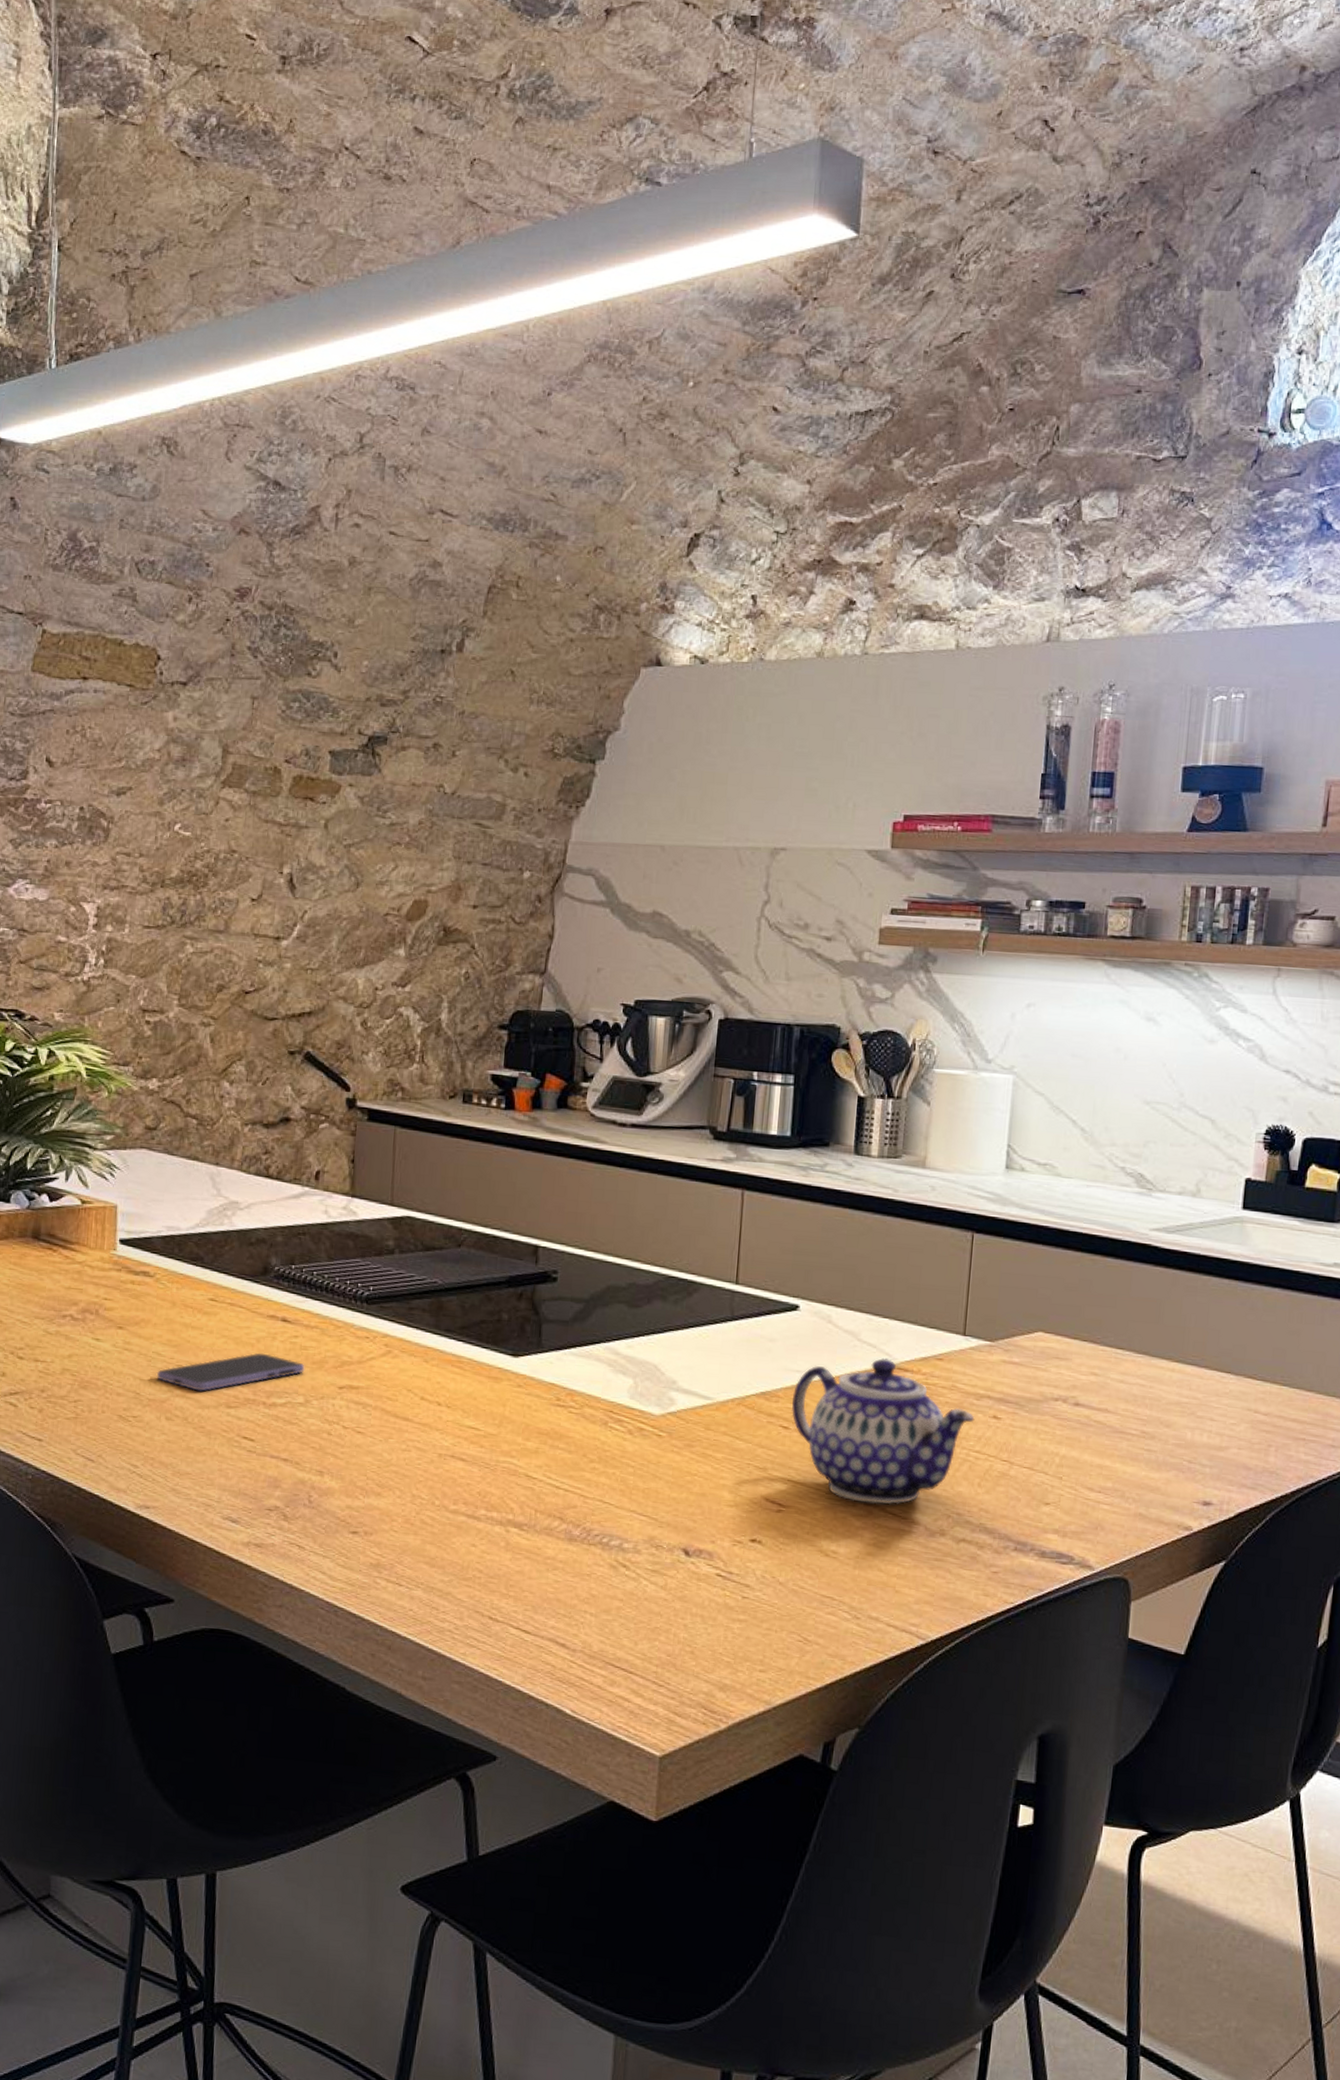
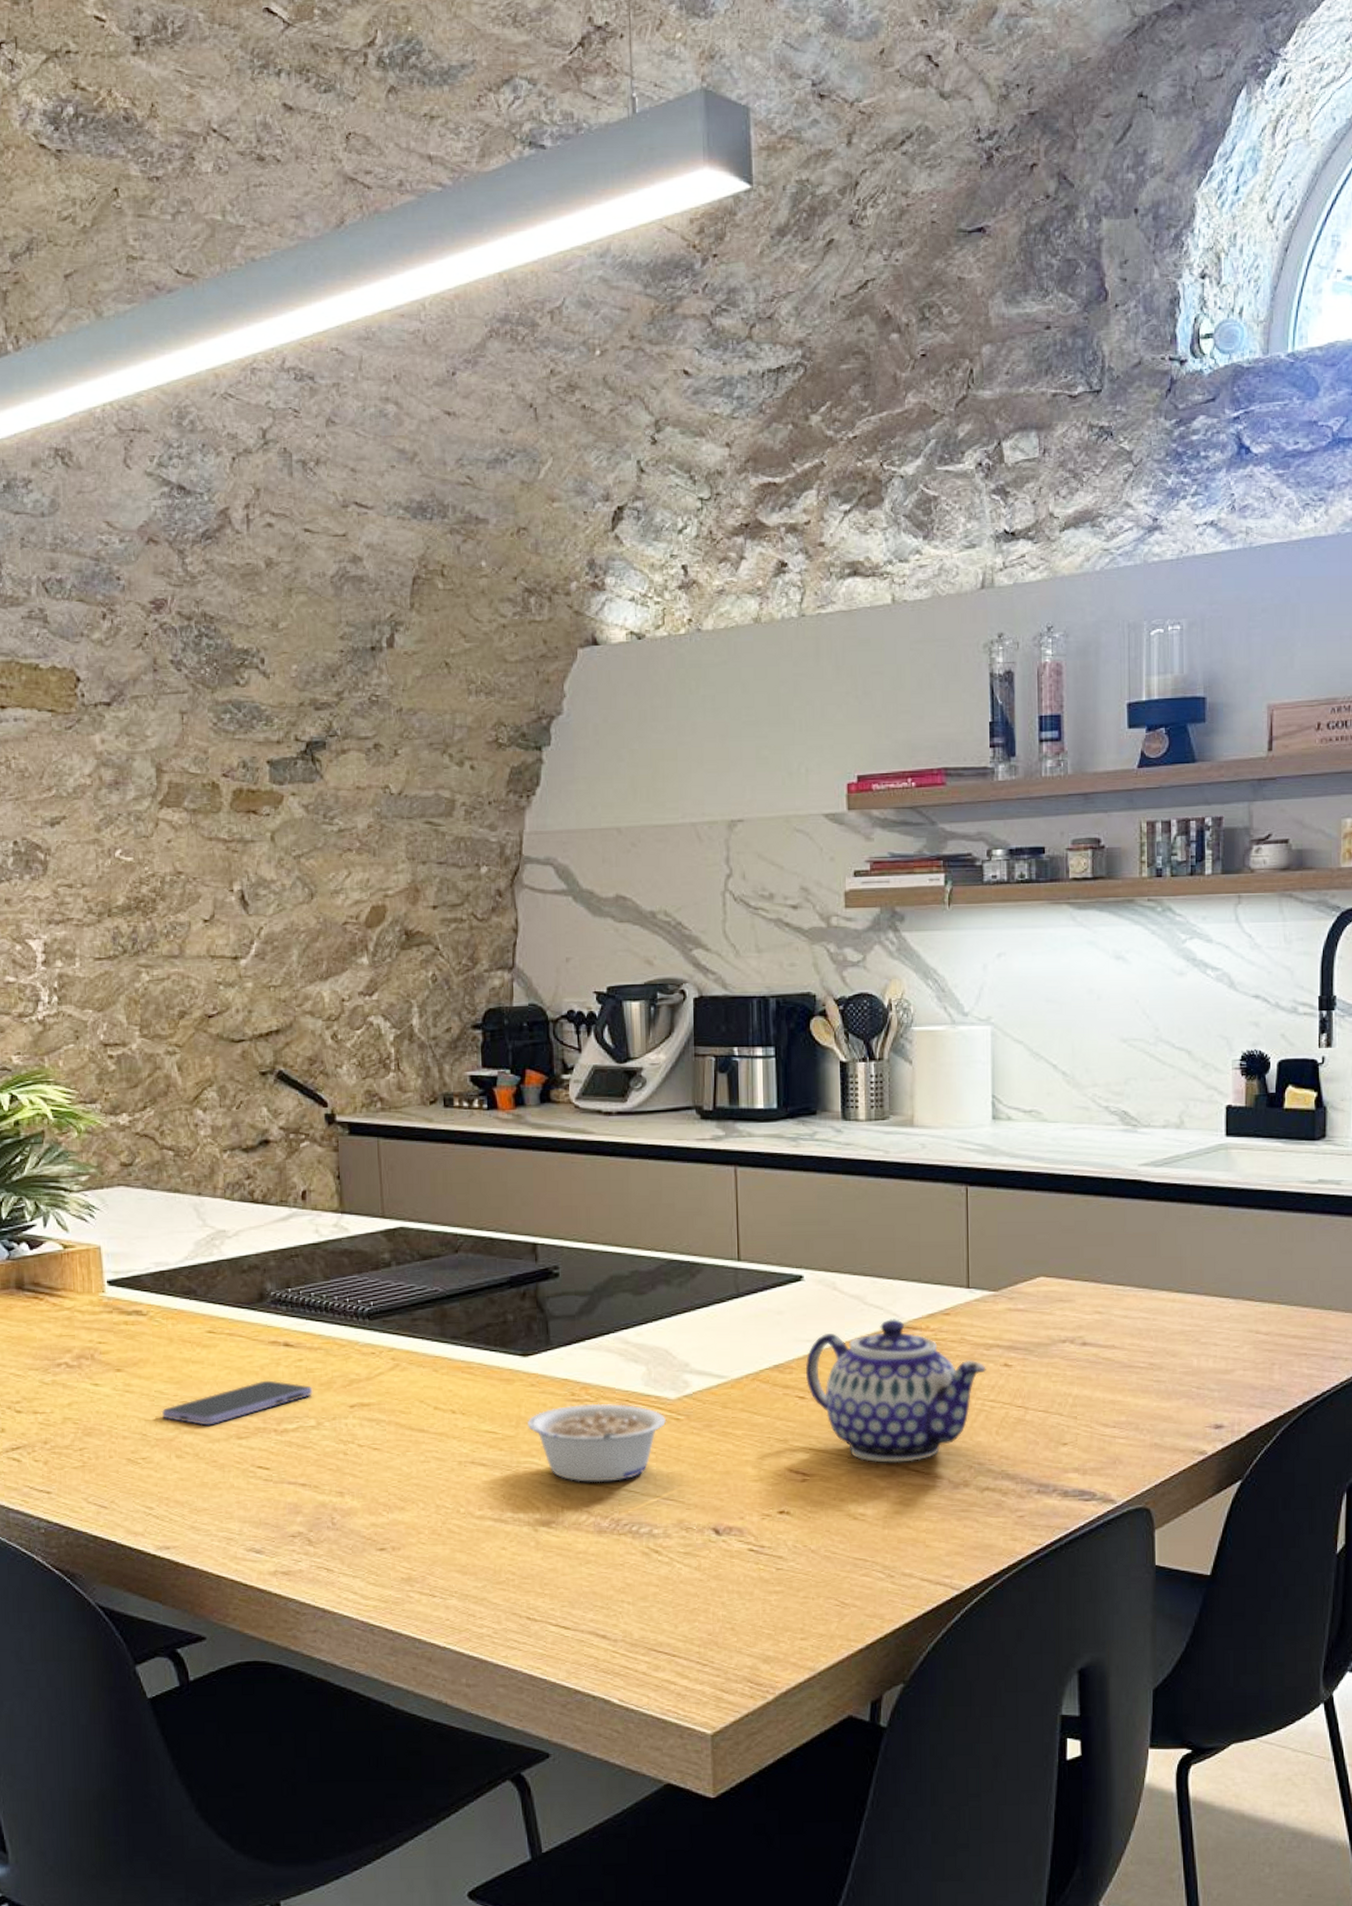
legume: none [510,1410,648,1491] -> present [528,1403,667,1483]

